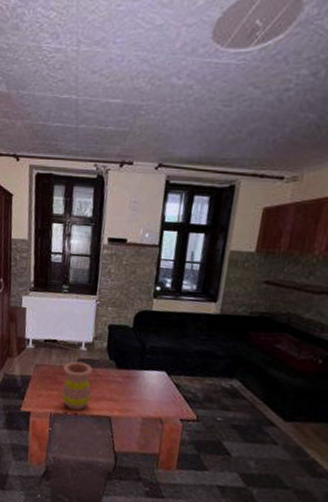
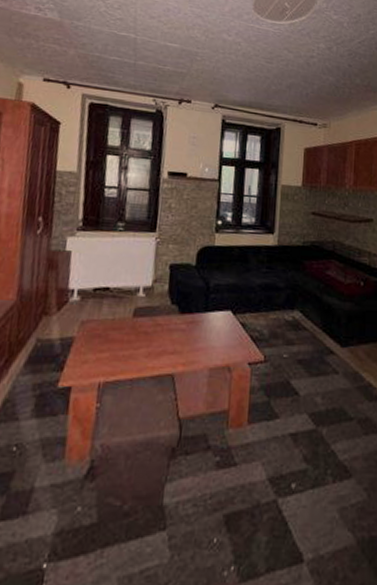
vase: present [62,361,93,411] -> none [114,310,153,374]

